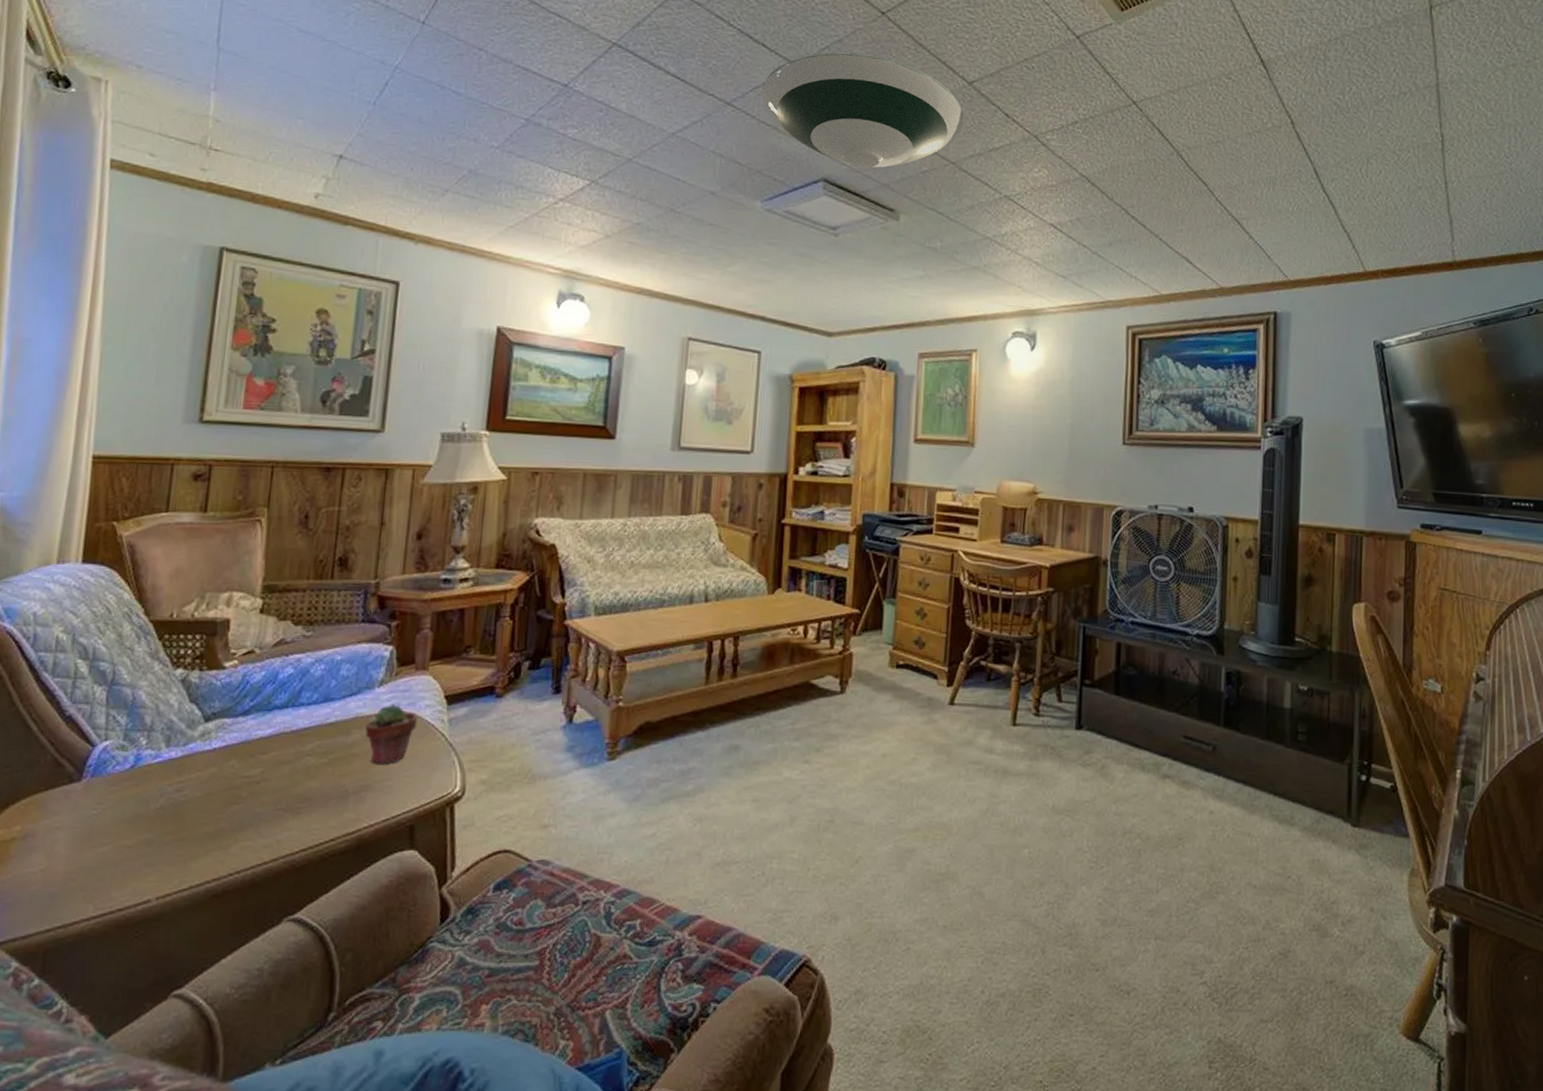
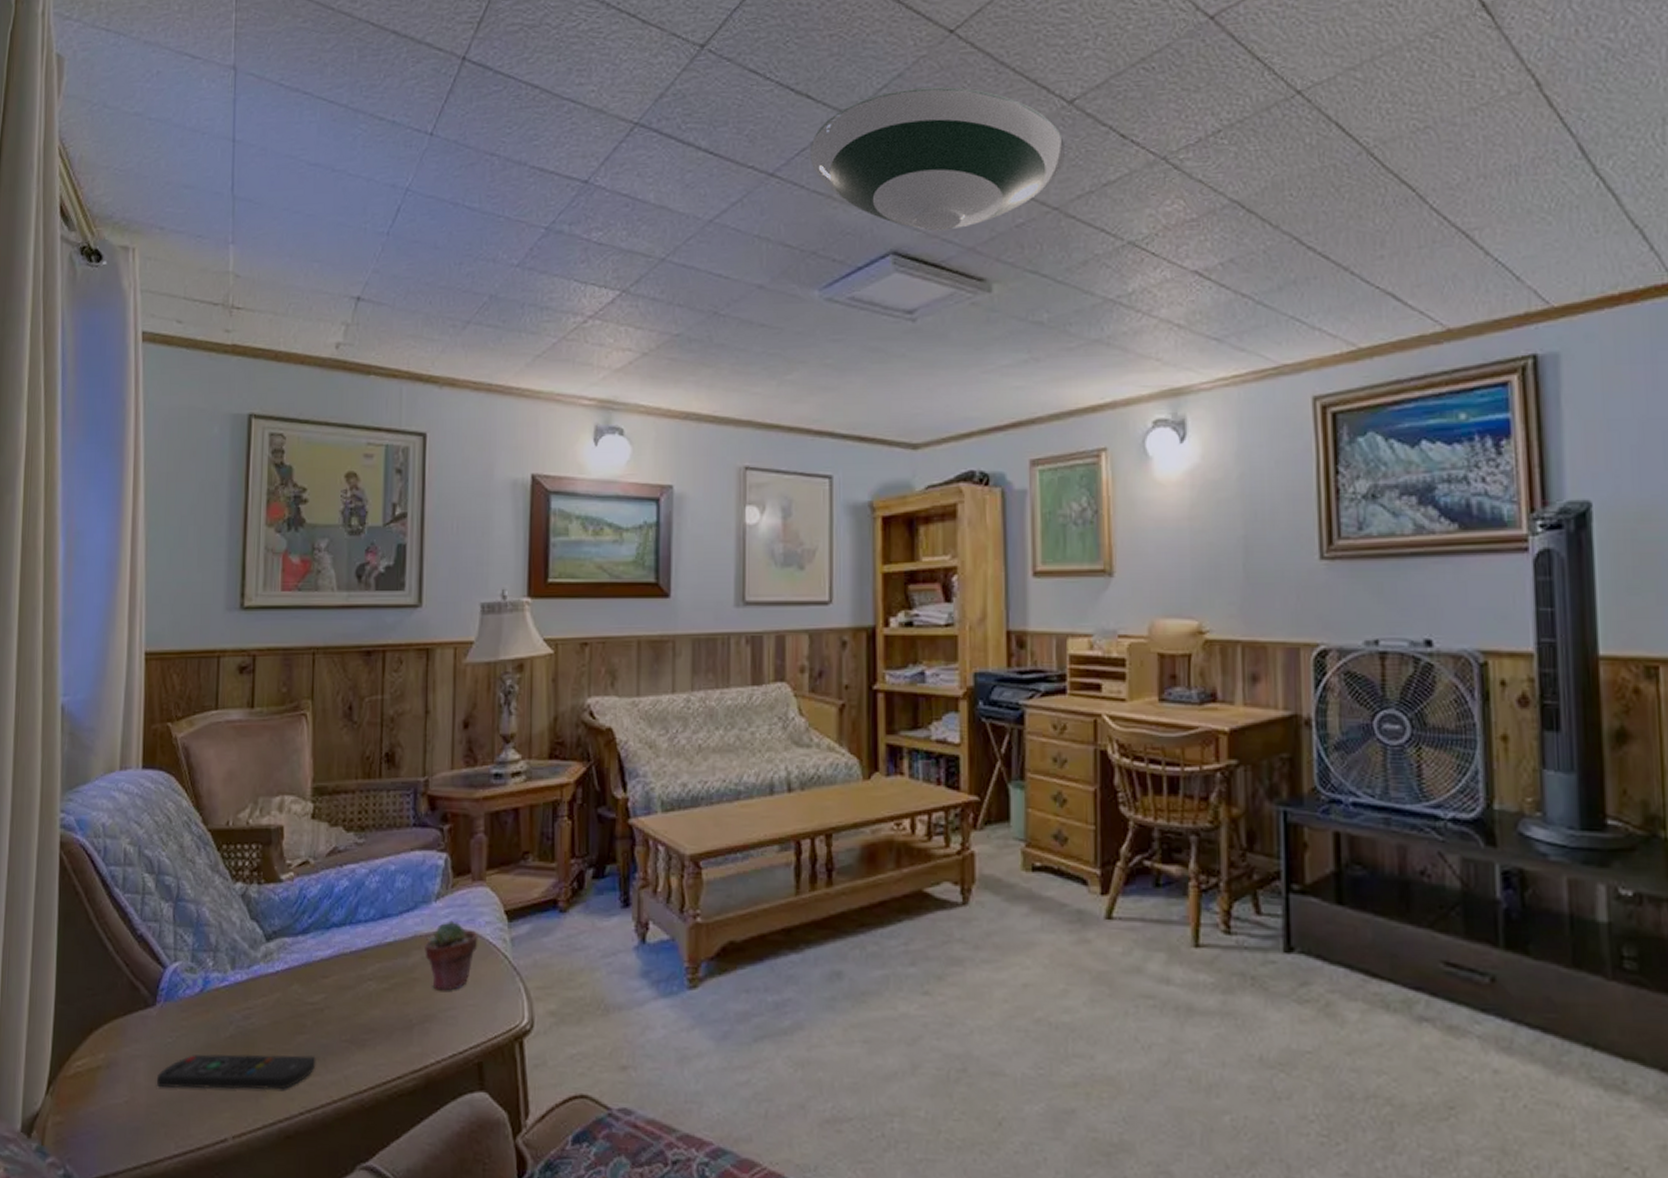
remote control: none [78,823,249,856] -> present [157,1054,316,1090]

